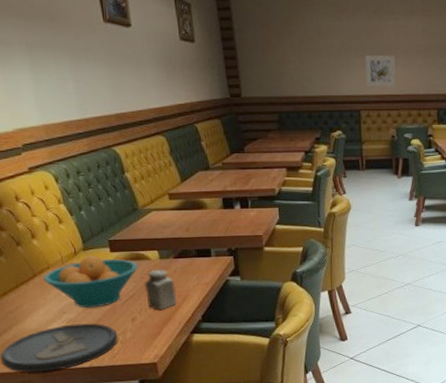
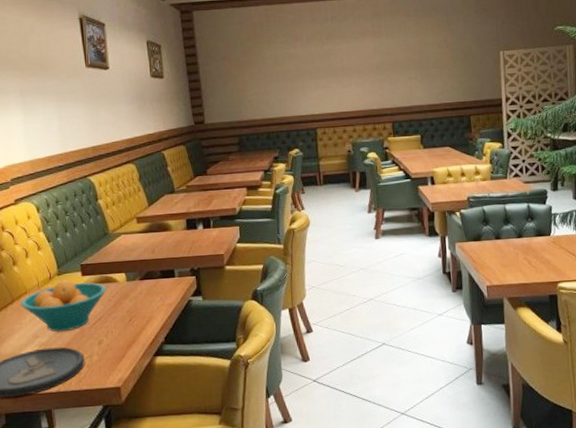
salt shaker: present [145,270,178,311] -> none [112,292,142,333]
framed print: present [365,54,396,87] -> none [319,74,350,106]

